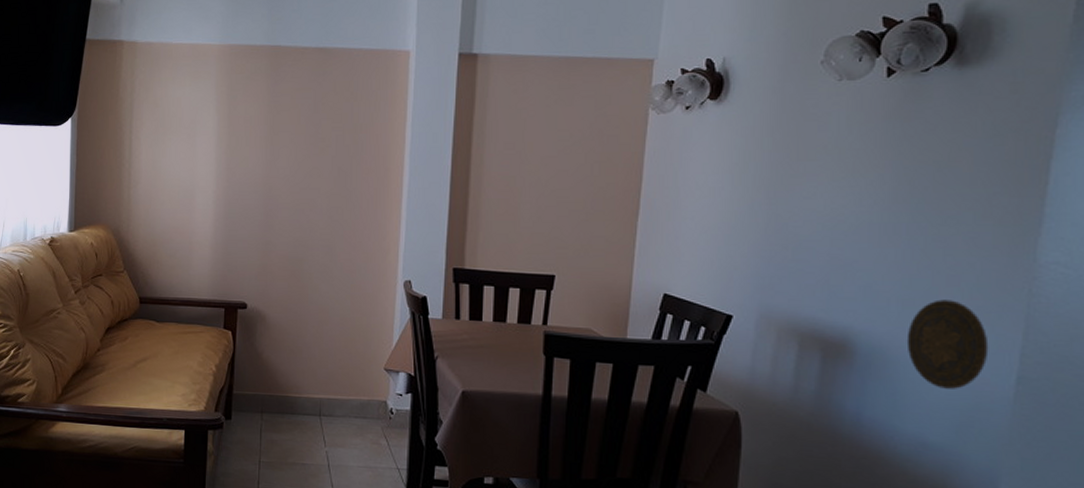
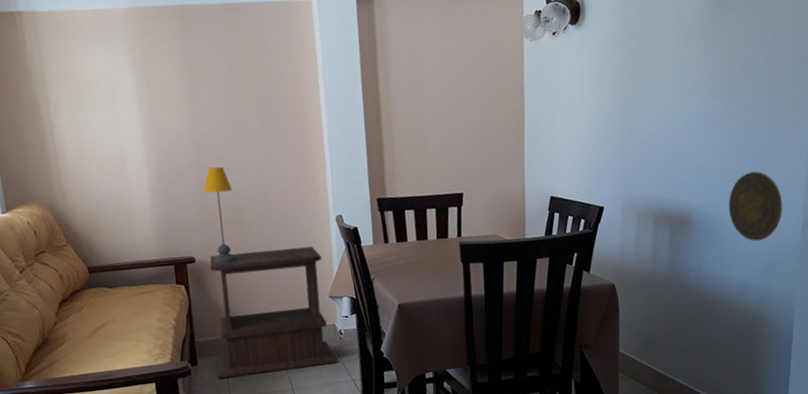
side table: none [250,304,384,446] -> present [209,246,338,378]
table lamp: none [266,211,298,315] -> present [203,166,238,264]

